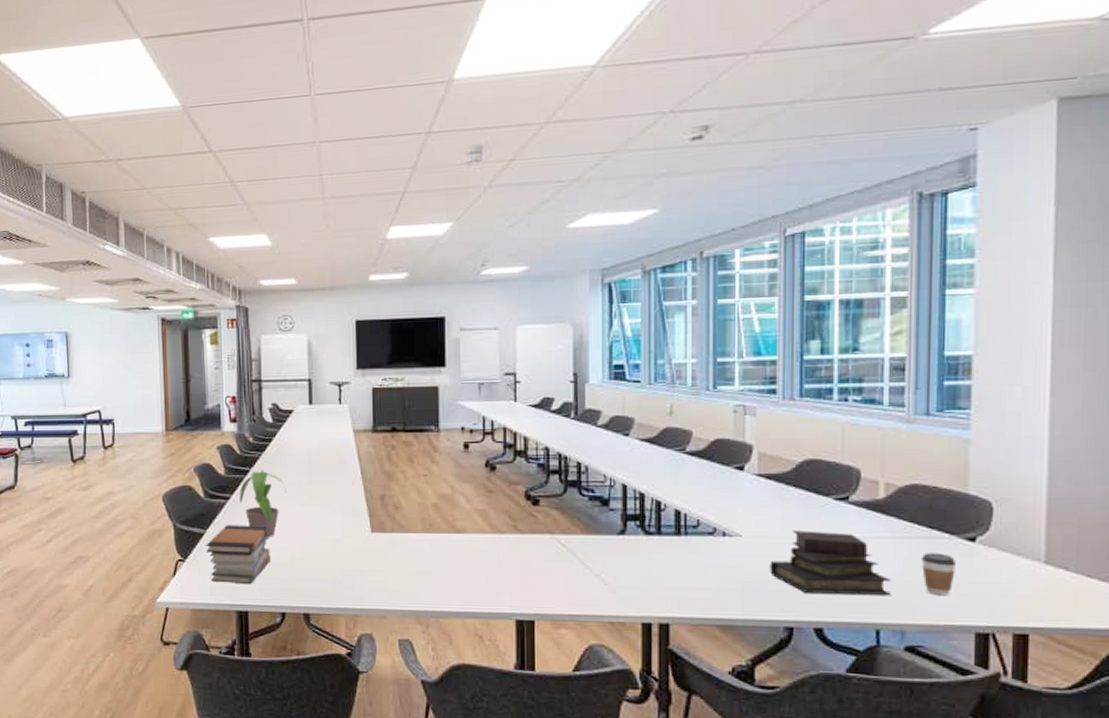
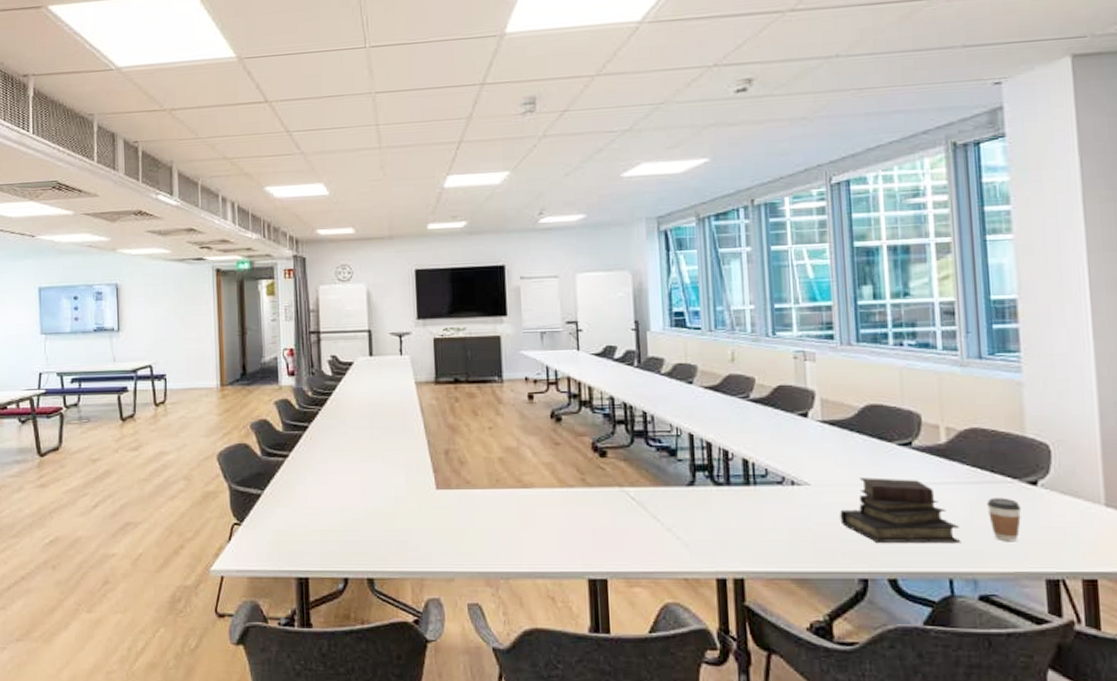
book stack: present [206,525,272,585] -> none [264,484,333,549]
potted plant: present [239,470,286,537] -> none [298,425,347,496]

